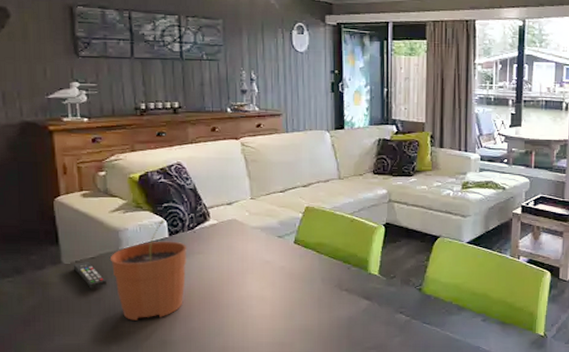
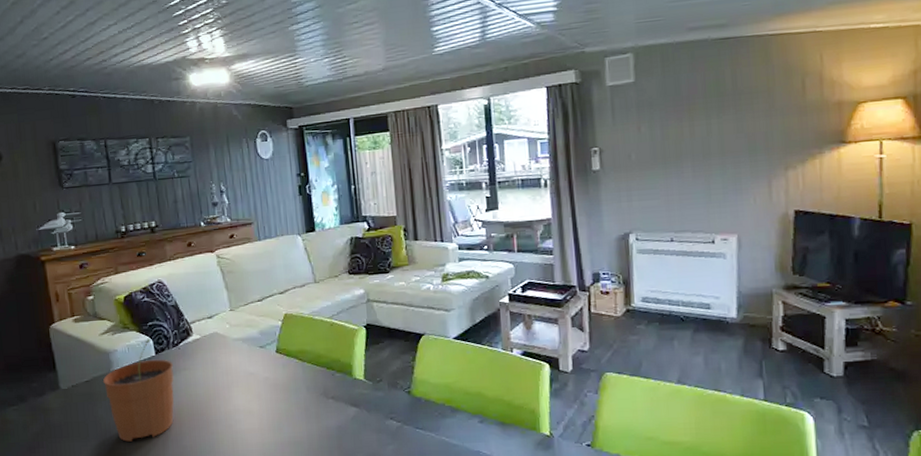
remote control: present [73,262,106,289] -> none [70,385,101,413]

